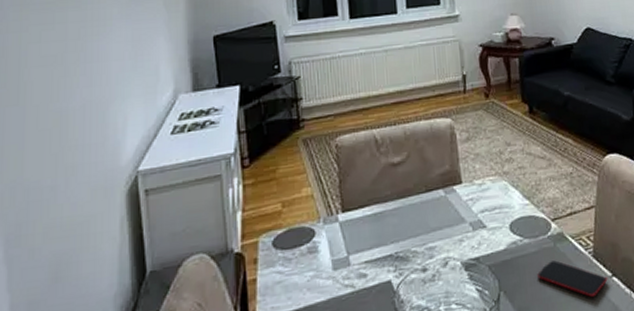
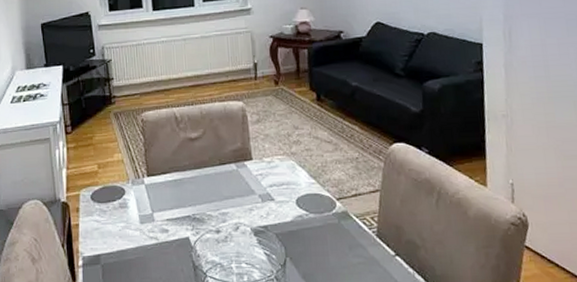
smartphone: present [537,260,608,298] -> none [321,236,391,273]

